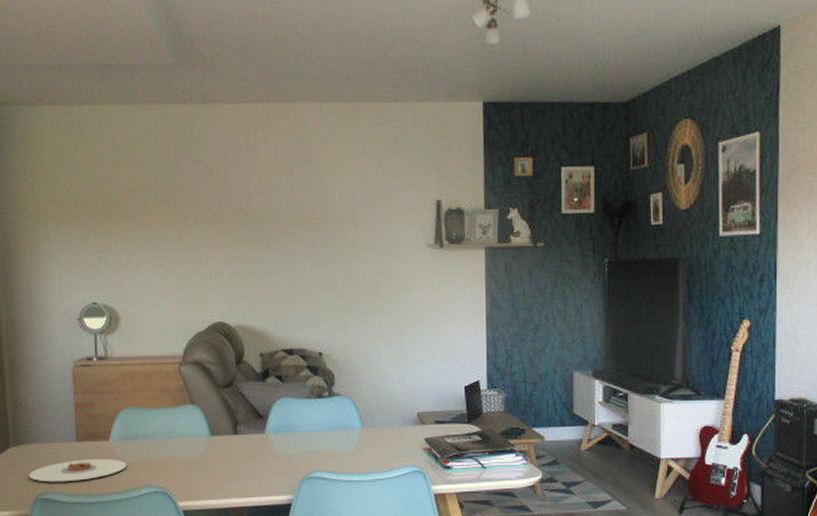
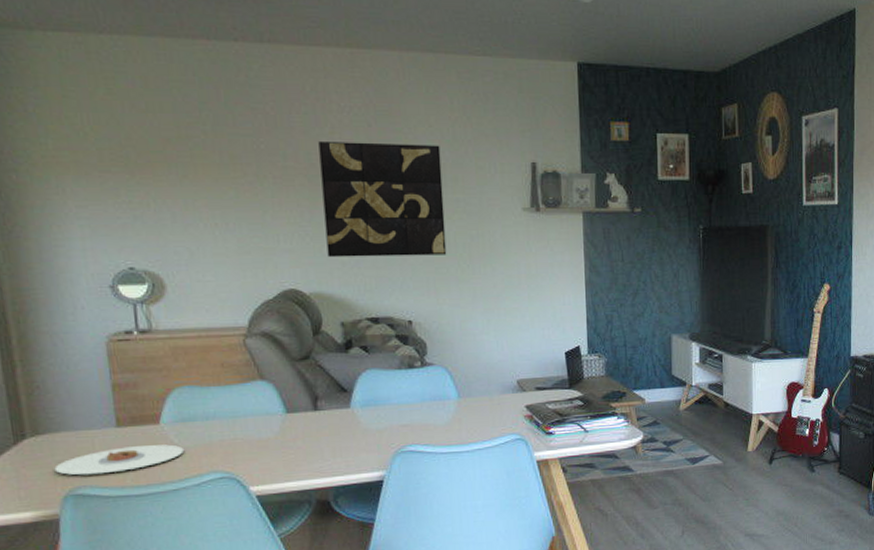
wall art: none [247,187,356,293] -> present [318,140,447,258]

